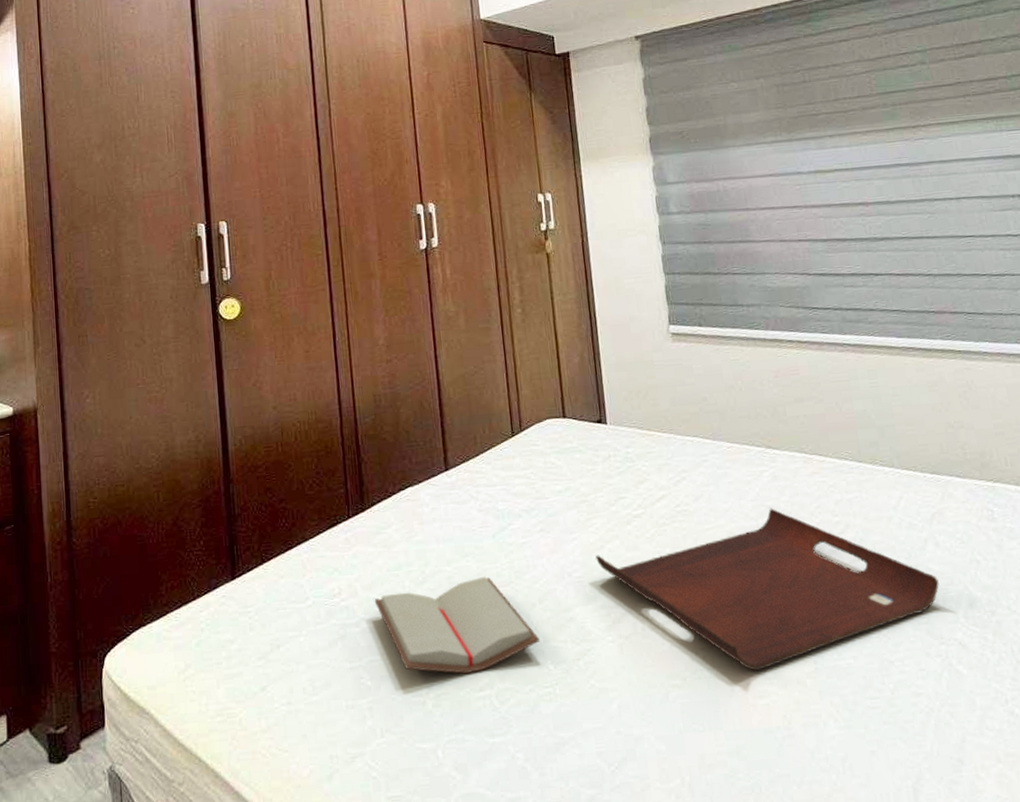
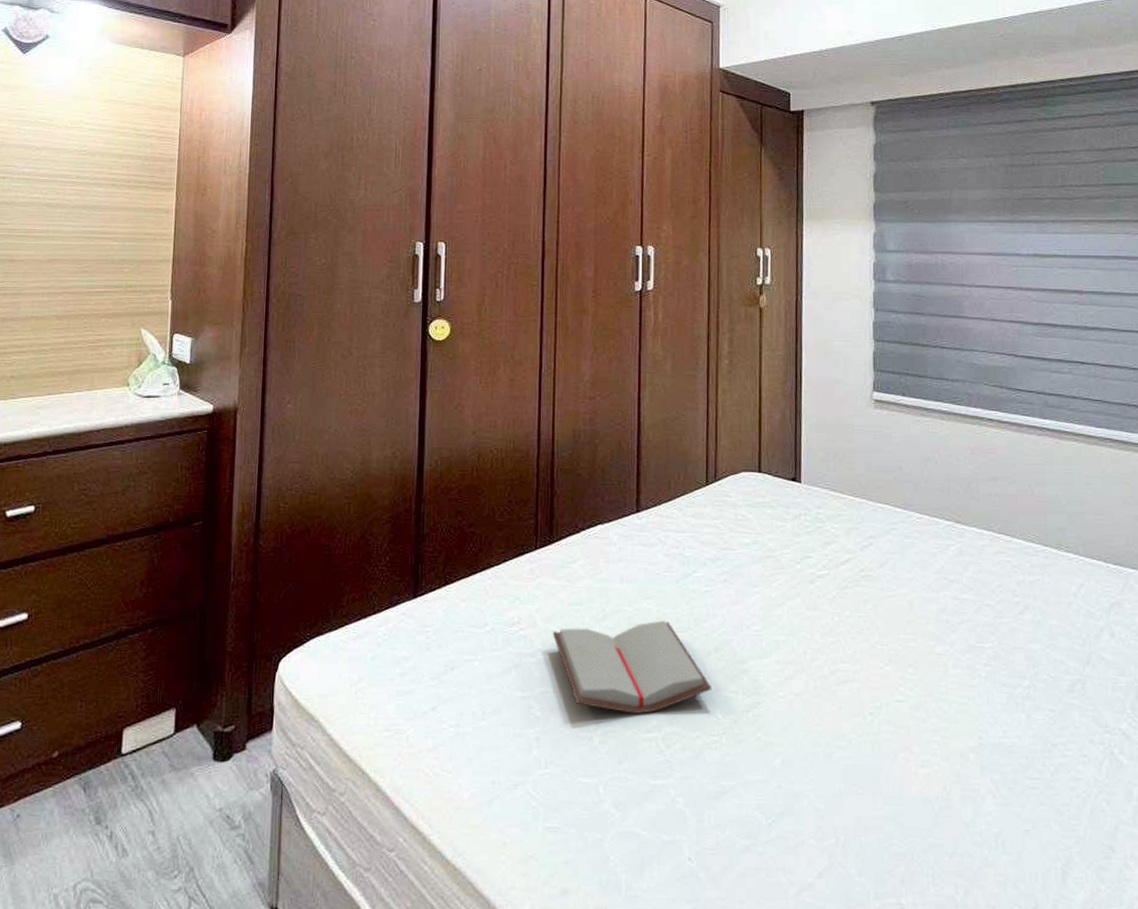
serving tray: present [595,508,939,671] -> none [776,582,1110,740]

